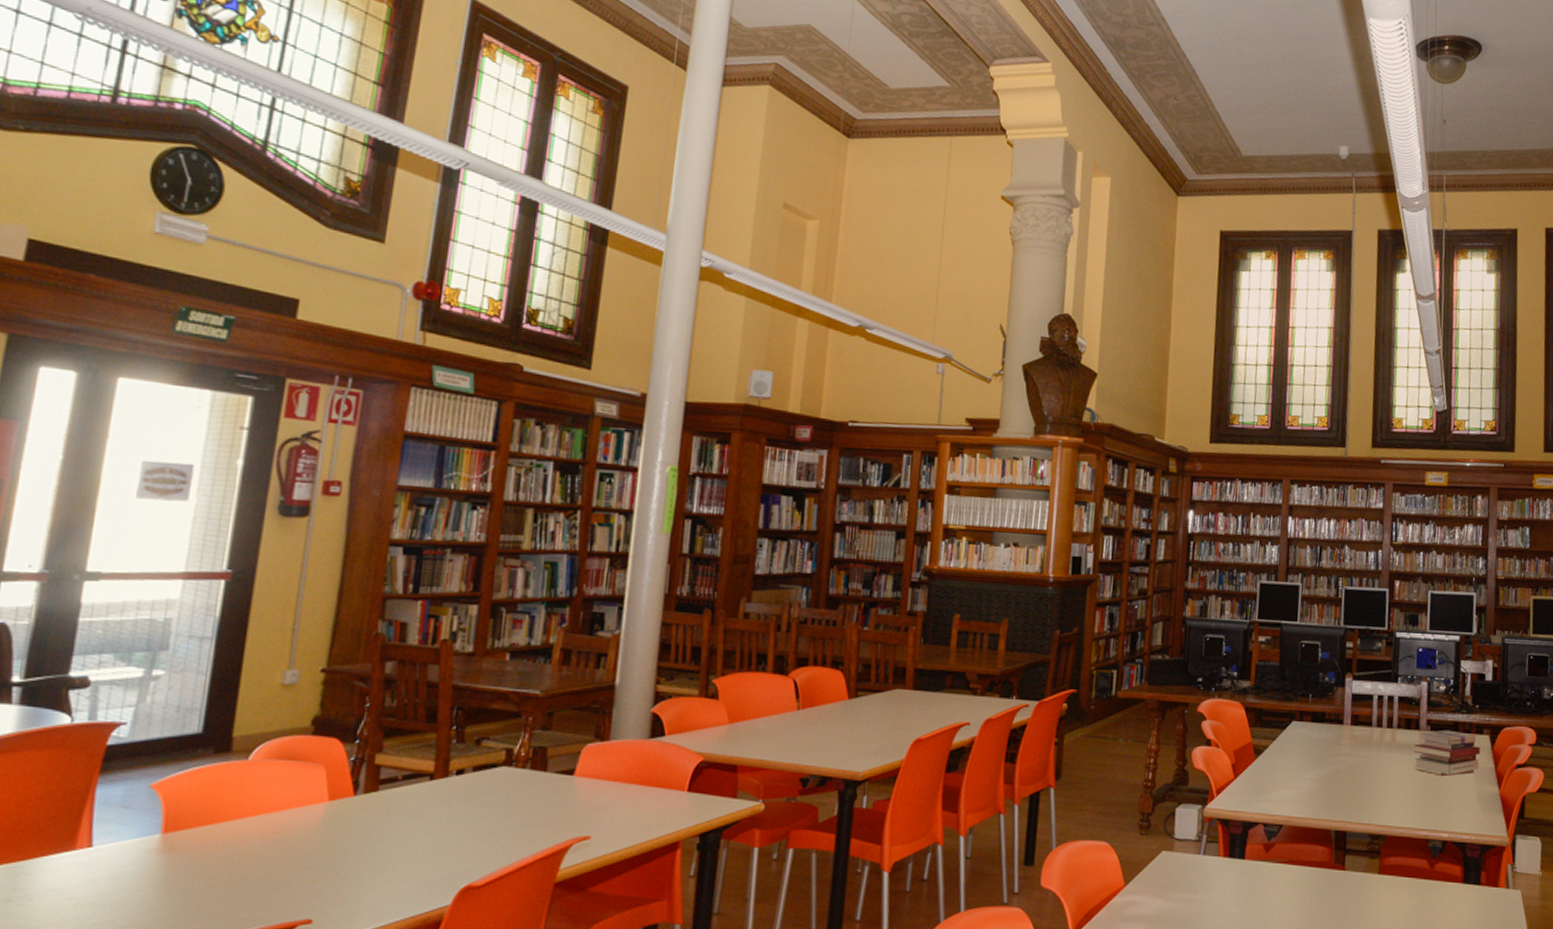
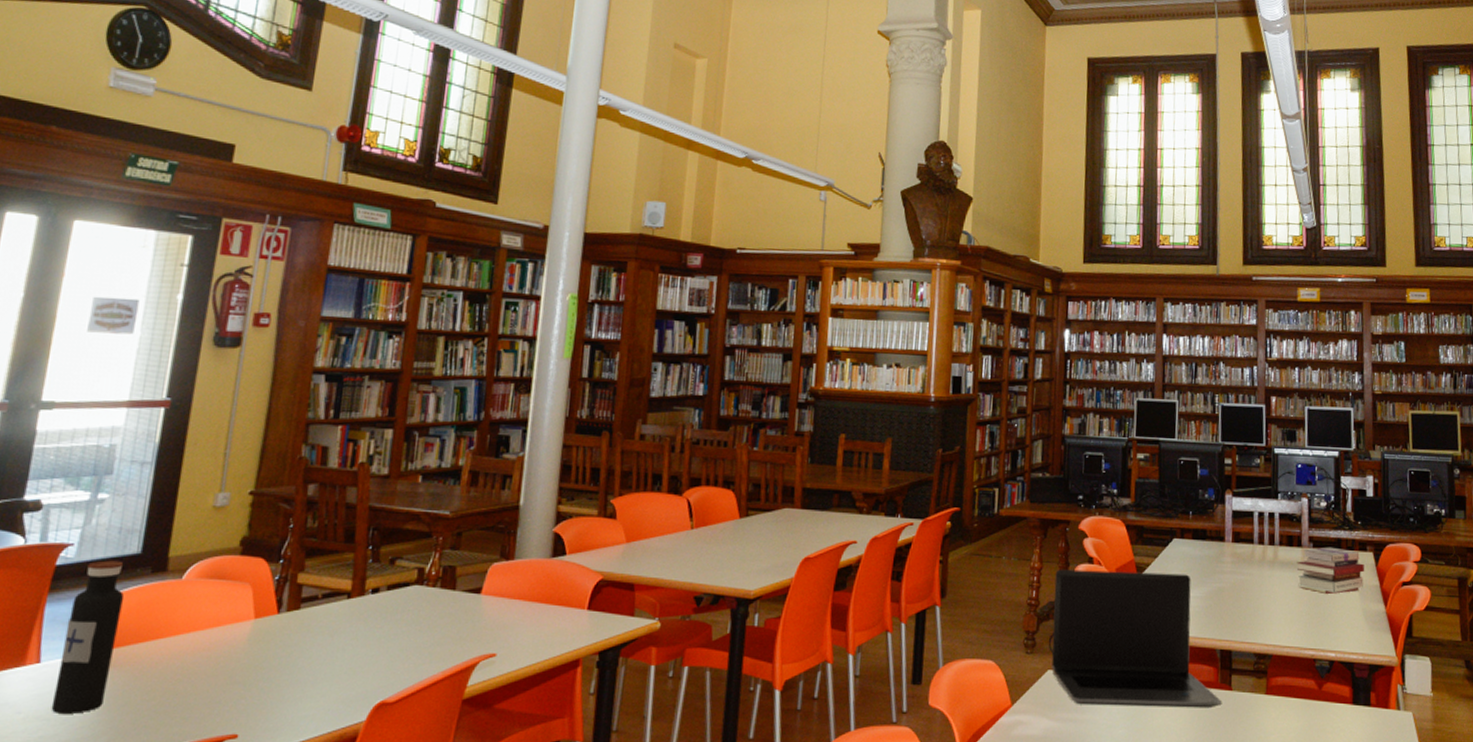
water bottle: none [105,740,185,899] -> present [51,560,125,714]
laptop computer: none [1166,751,1335,888] -> present [1051,569,1222,709]

